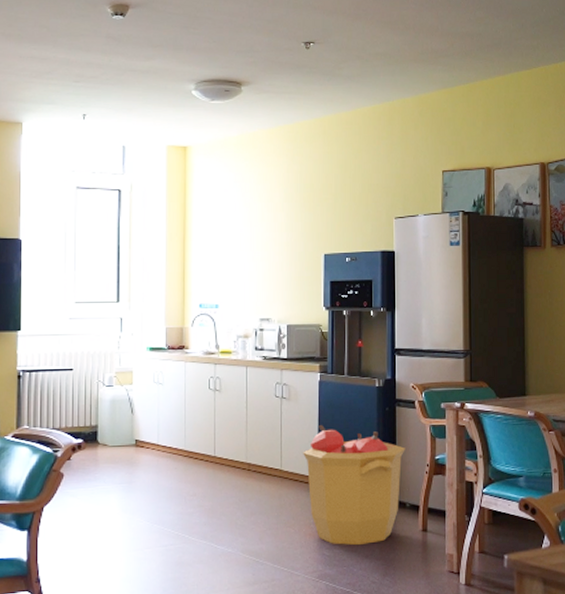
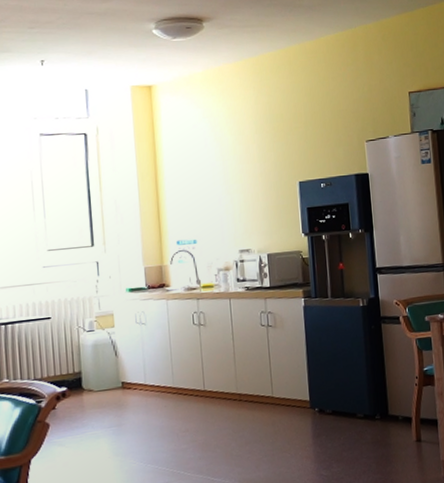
trash can: present [303,424,405,546] -> none [293,348,394,464]

